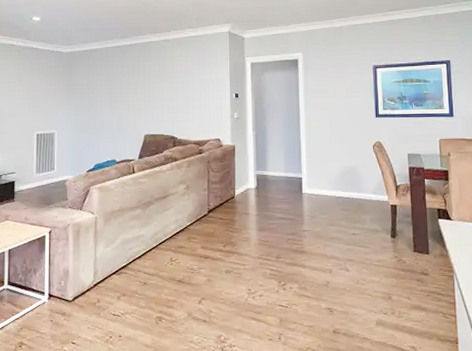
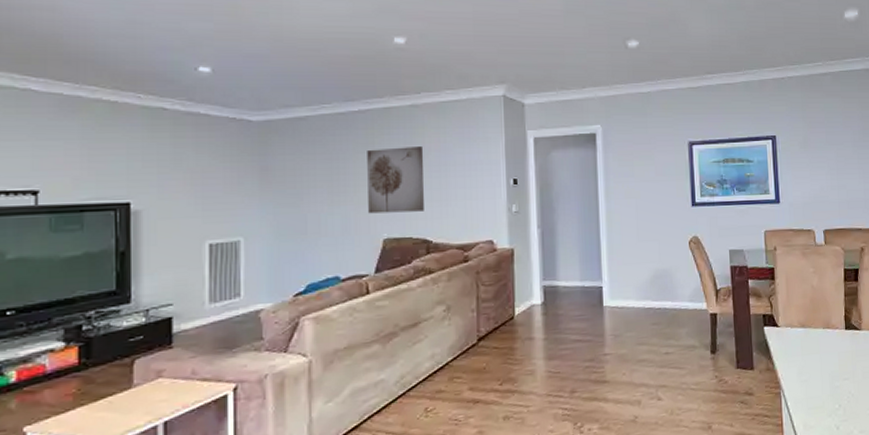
wall art: none [135,70,172,117] -> present [367,147,424,214]

